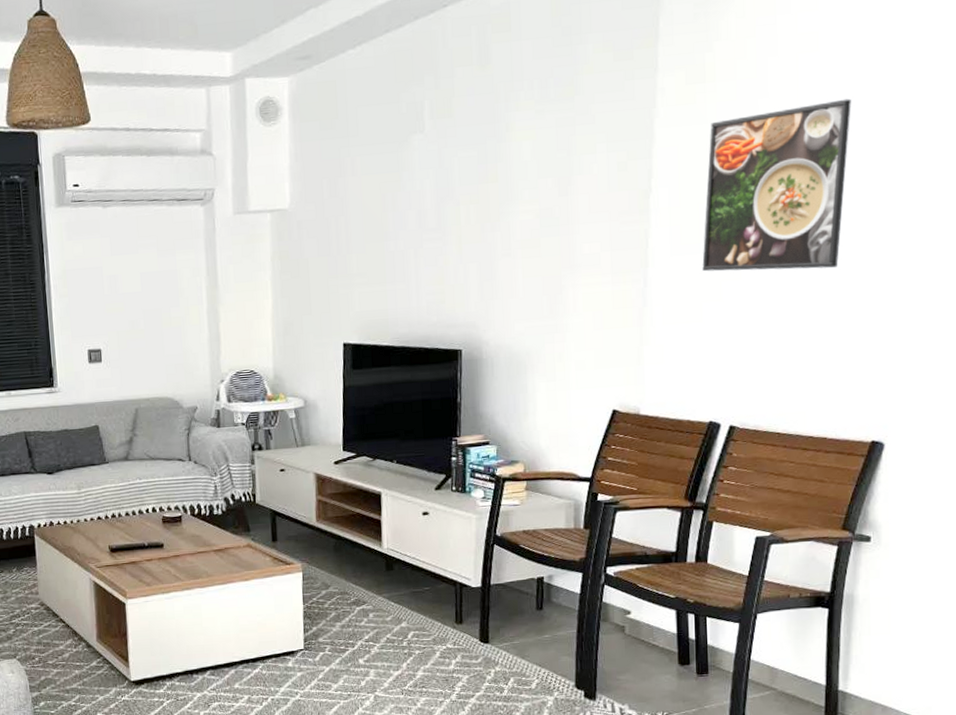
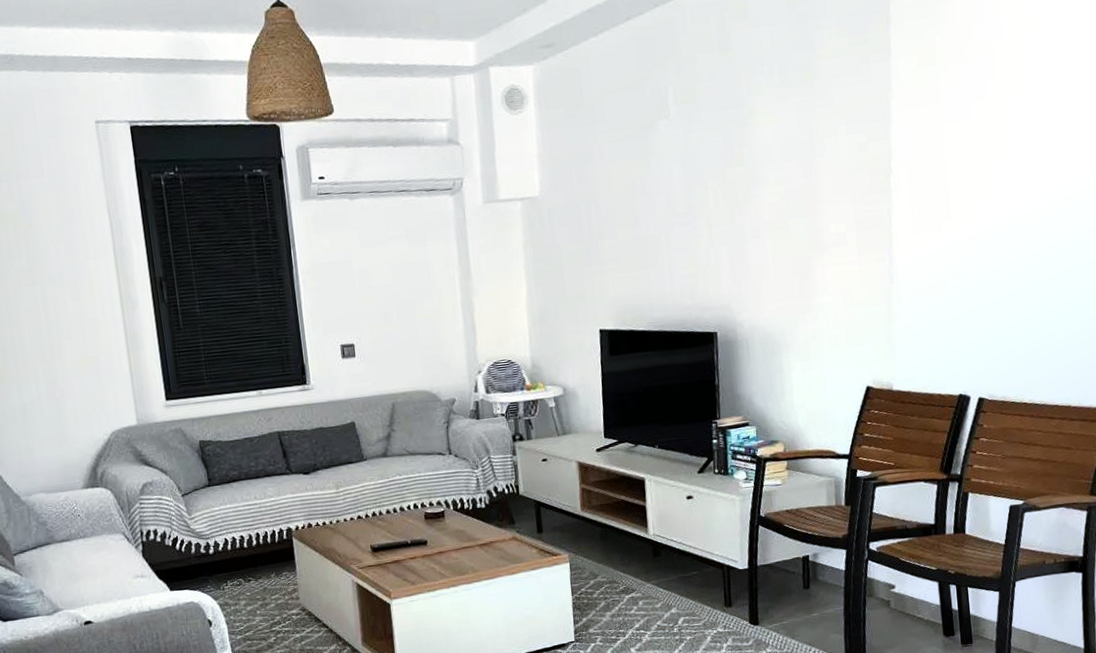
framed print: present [702,98,851,272] -> none [943,78,1074,248]

